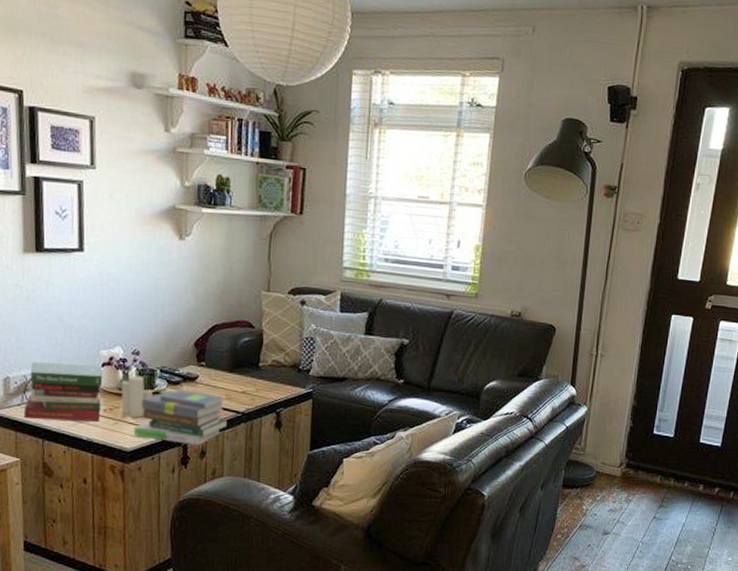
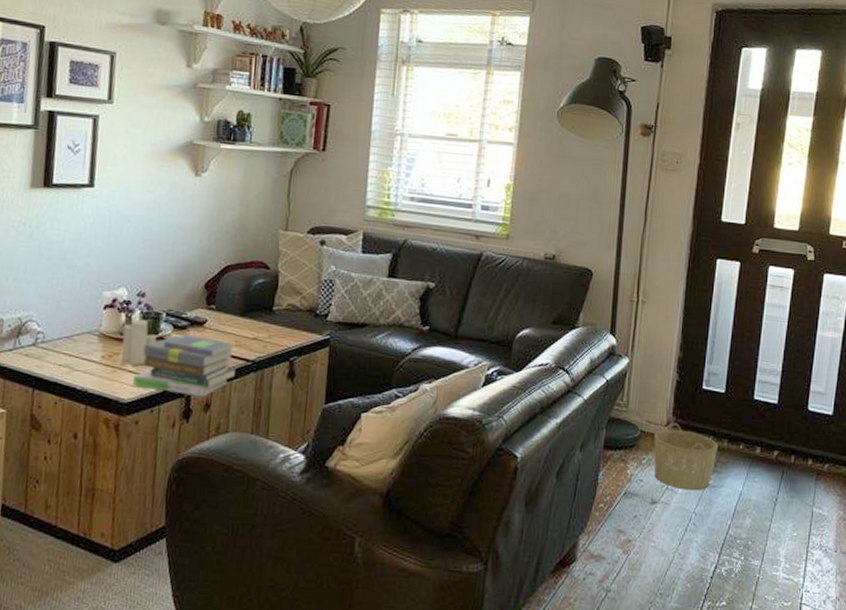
books: present [23,362,102,422] -> none [14,303,104,370]
basket: none [607,464,666,523] -> present [653,422,719,491]

